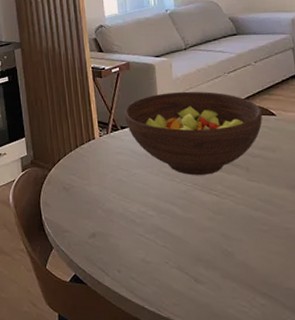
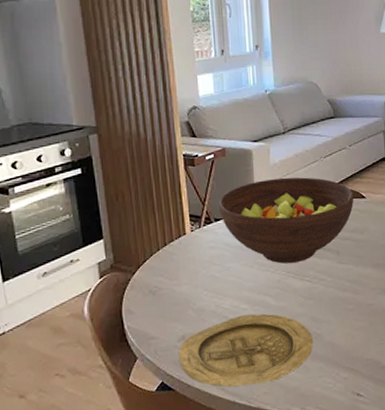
plate: none [89,221,225,294] -> present [178,314,314,387]

